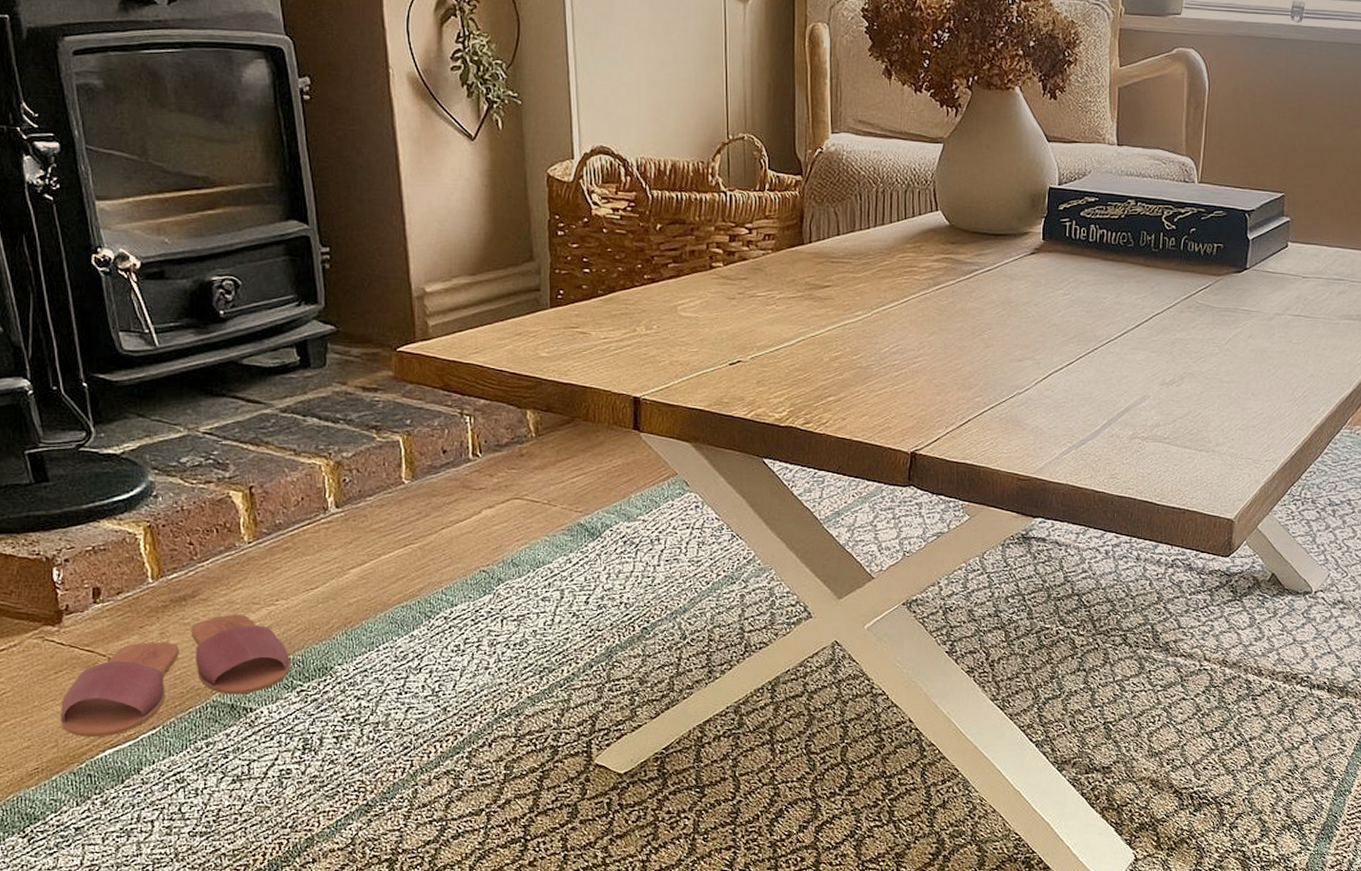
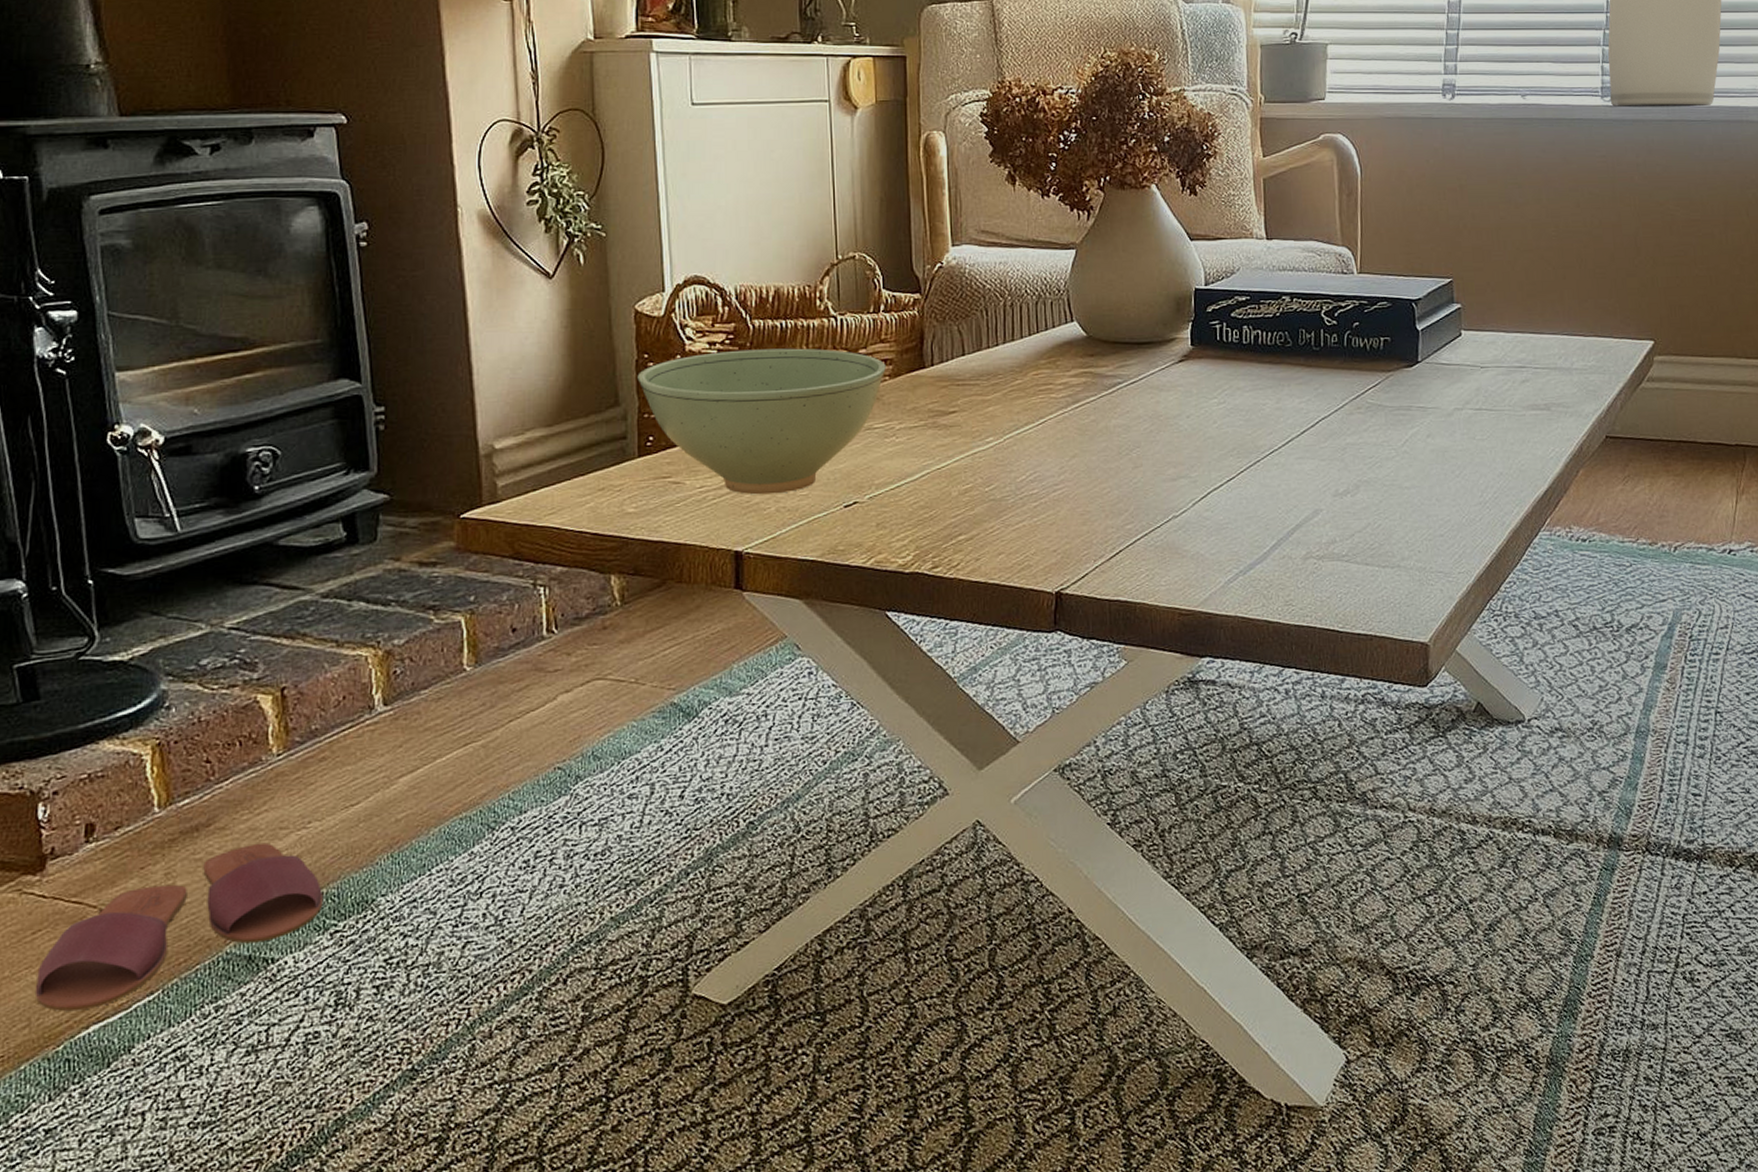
bowl: none [550,217,769,349] -> present [637,348,886,495]

